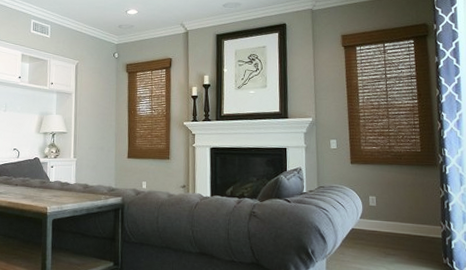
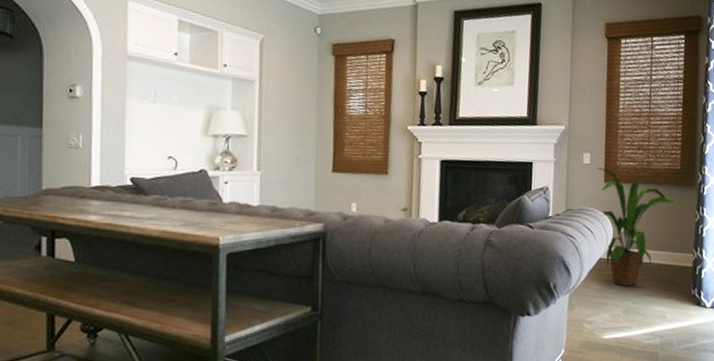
house plant: none [343,151,428,255] -> present [597,167,684,287]

